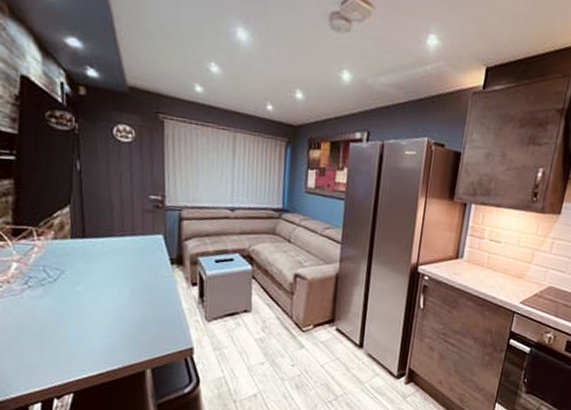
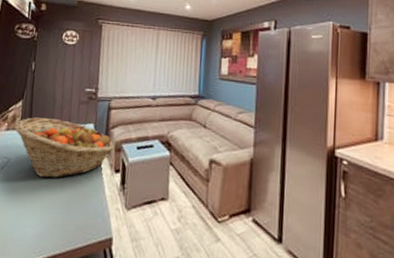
fruit basket: none [64,225,190,291] -> present [14,117,115,178]

